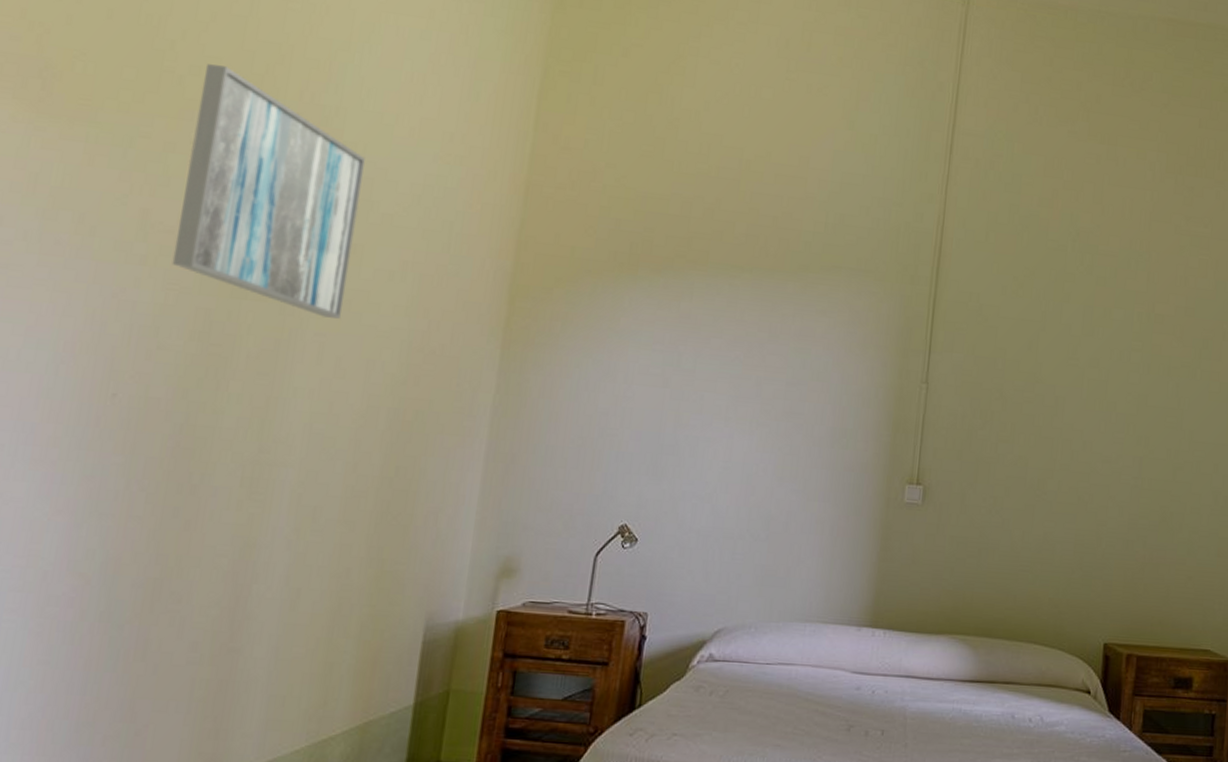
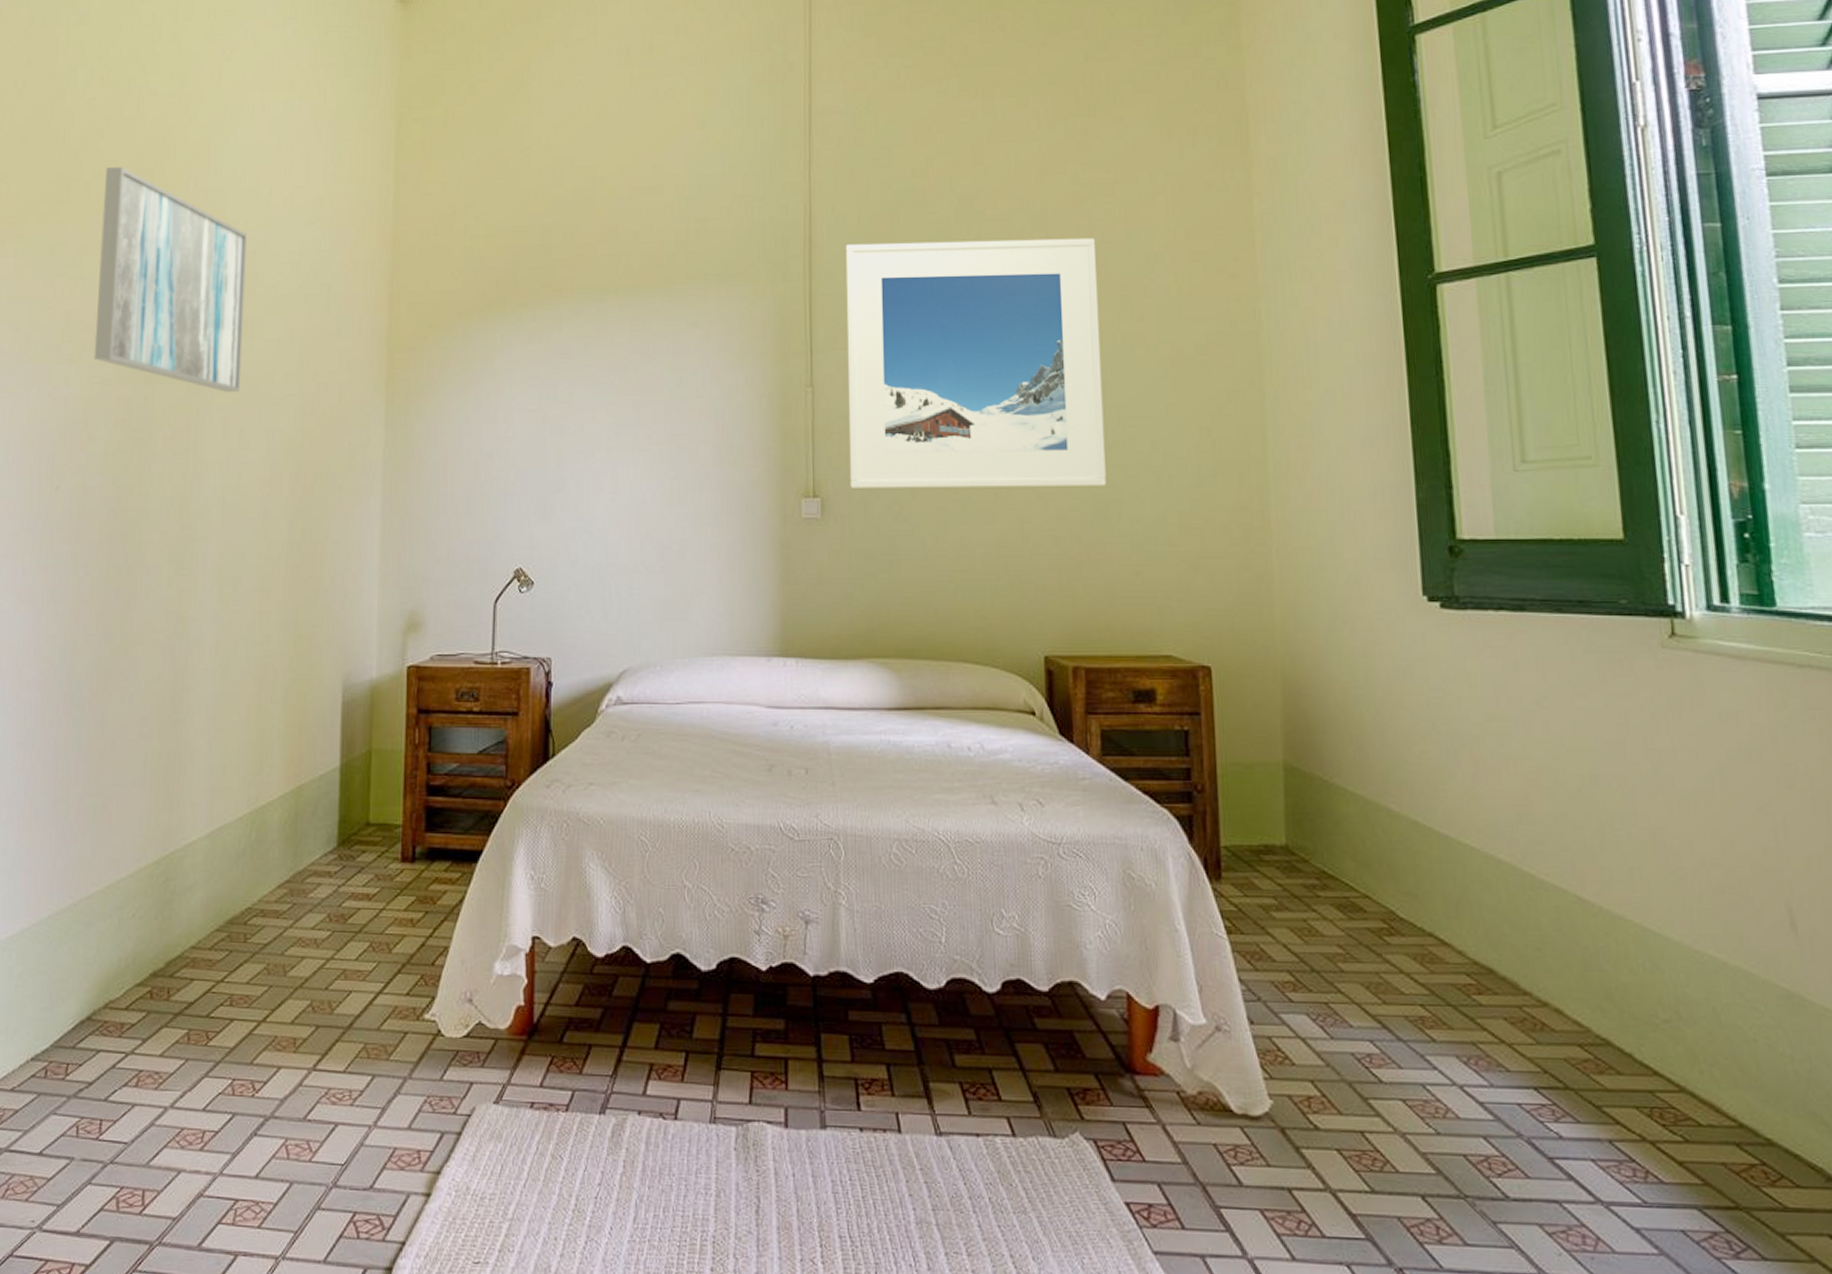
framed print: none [951,257,1188,500] -> present [845,237,1106,488]

